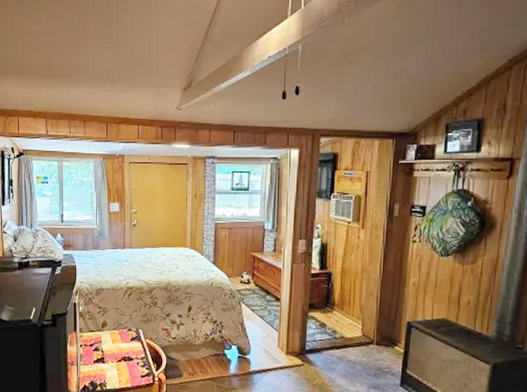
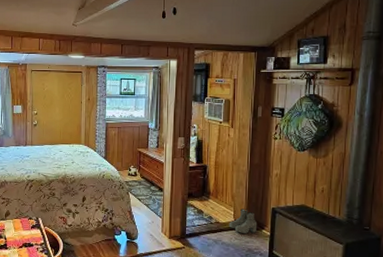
boots: none [355,322,390,351] -> present [228,208,258,235]

